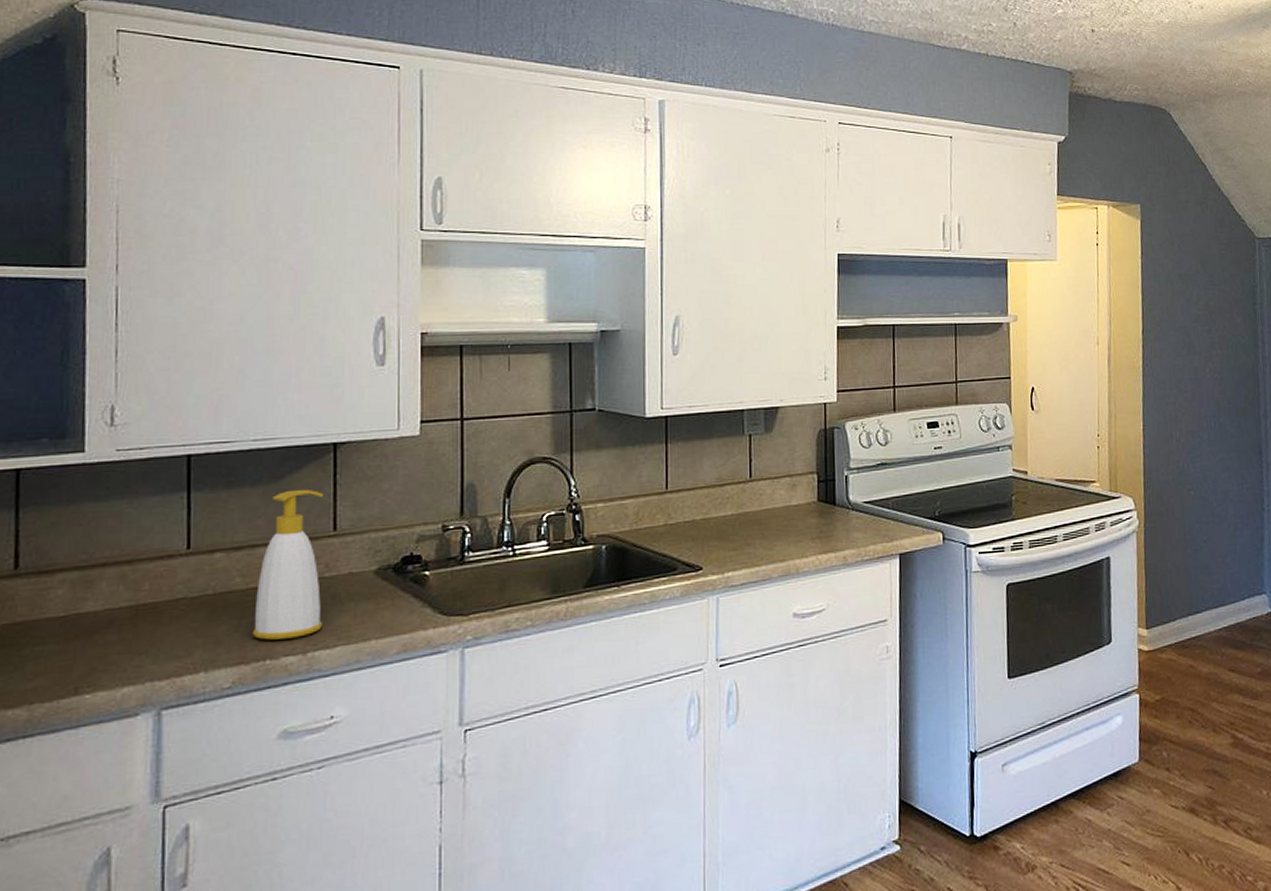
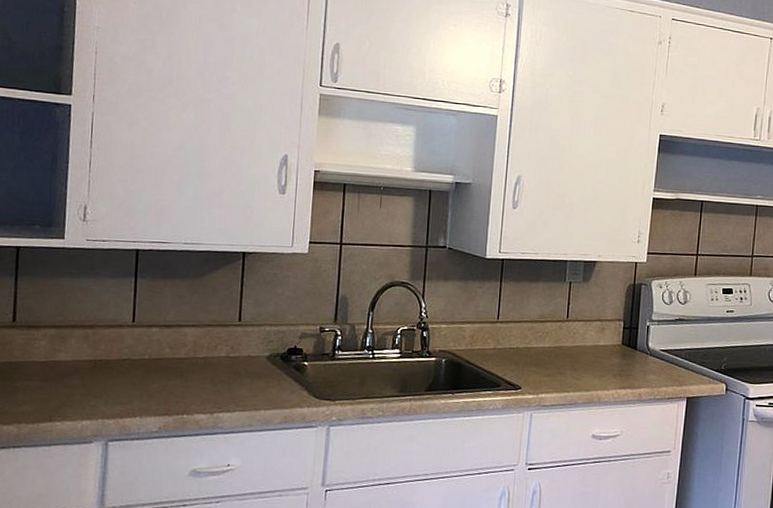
soap bottle: present [252,489,324,640] -> none [175,285,234,401]

